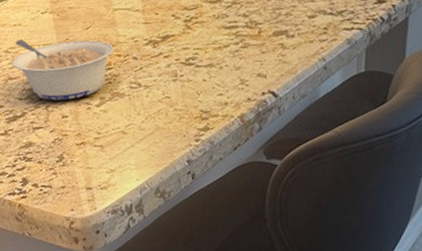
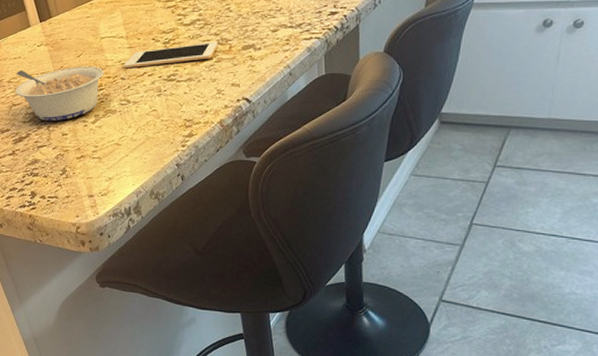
cell phone: none [137,23,246,47] -> present [124,41,217,69]

